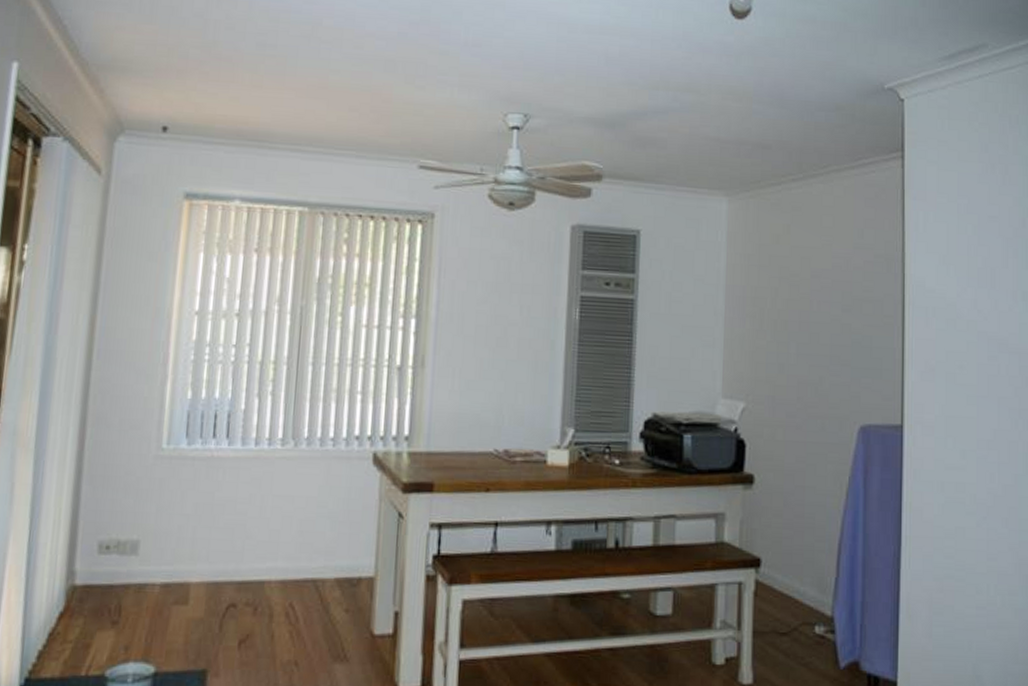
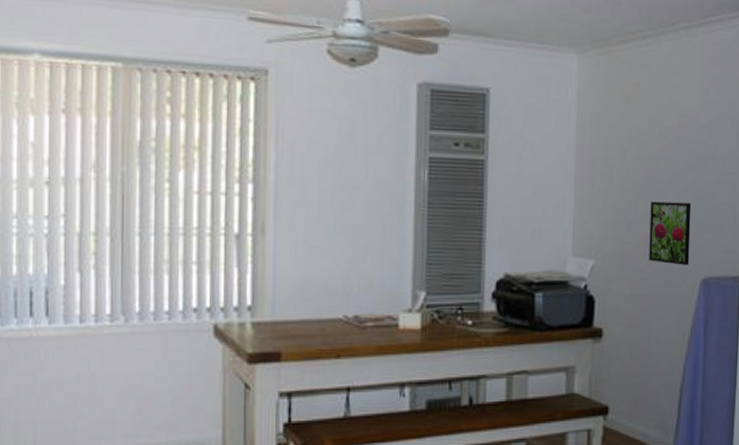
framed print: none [802,344,847,412] -> present [648,201,692,265]

